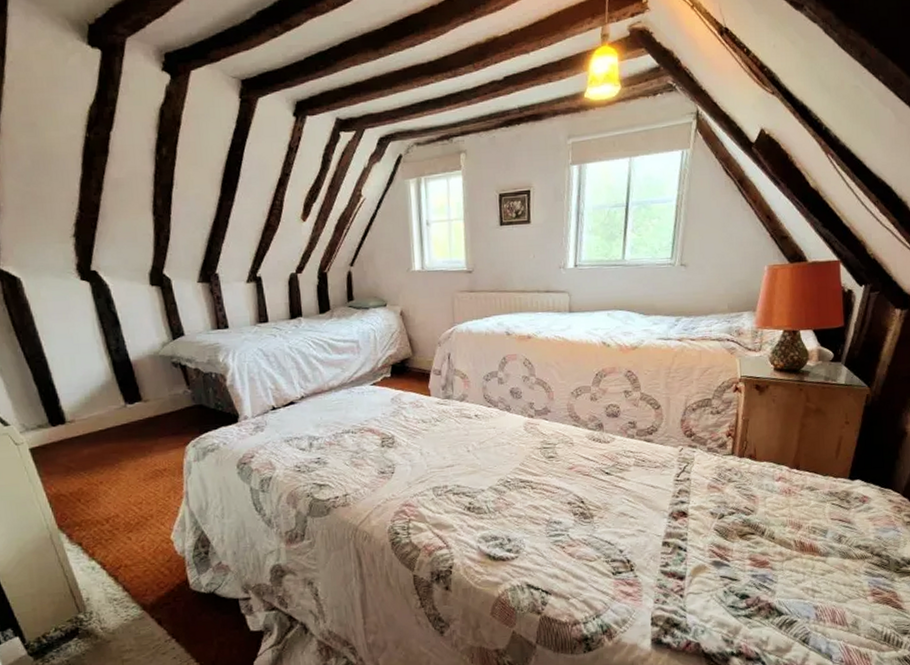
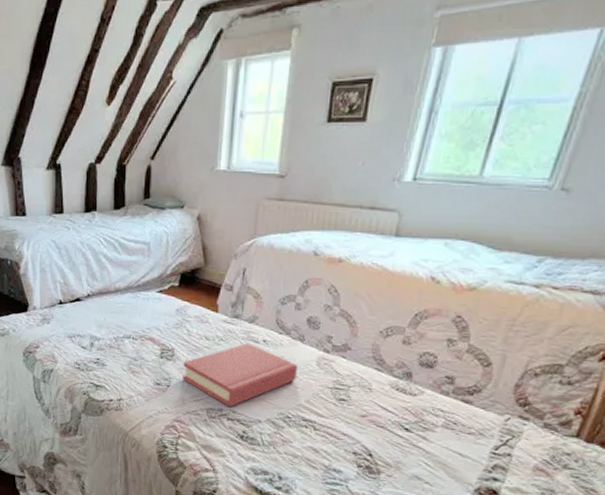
hardback book: none [404,420,509,482] -> present [182,343,297,407]

